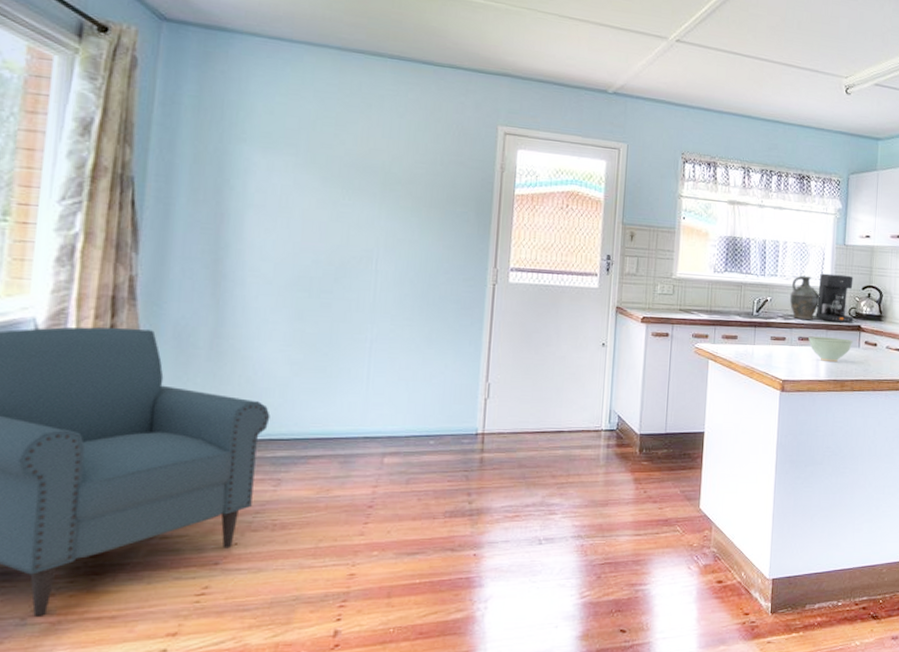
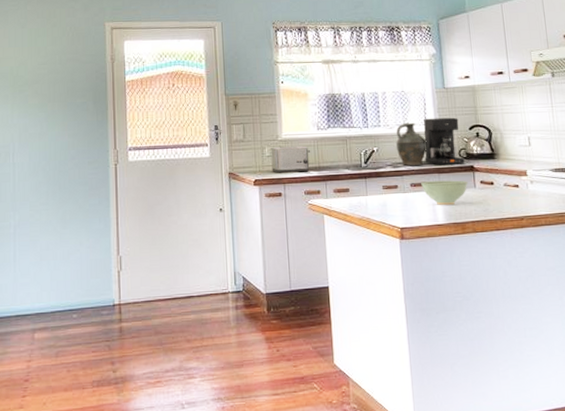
toaster: none [662,285,703,315] -> present [271,146,310,173]

